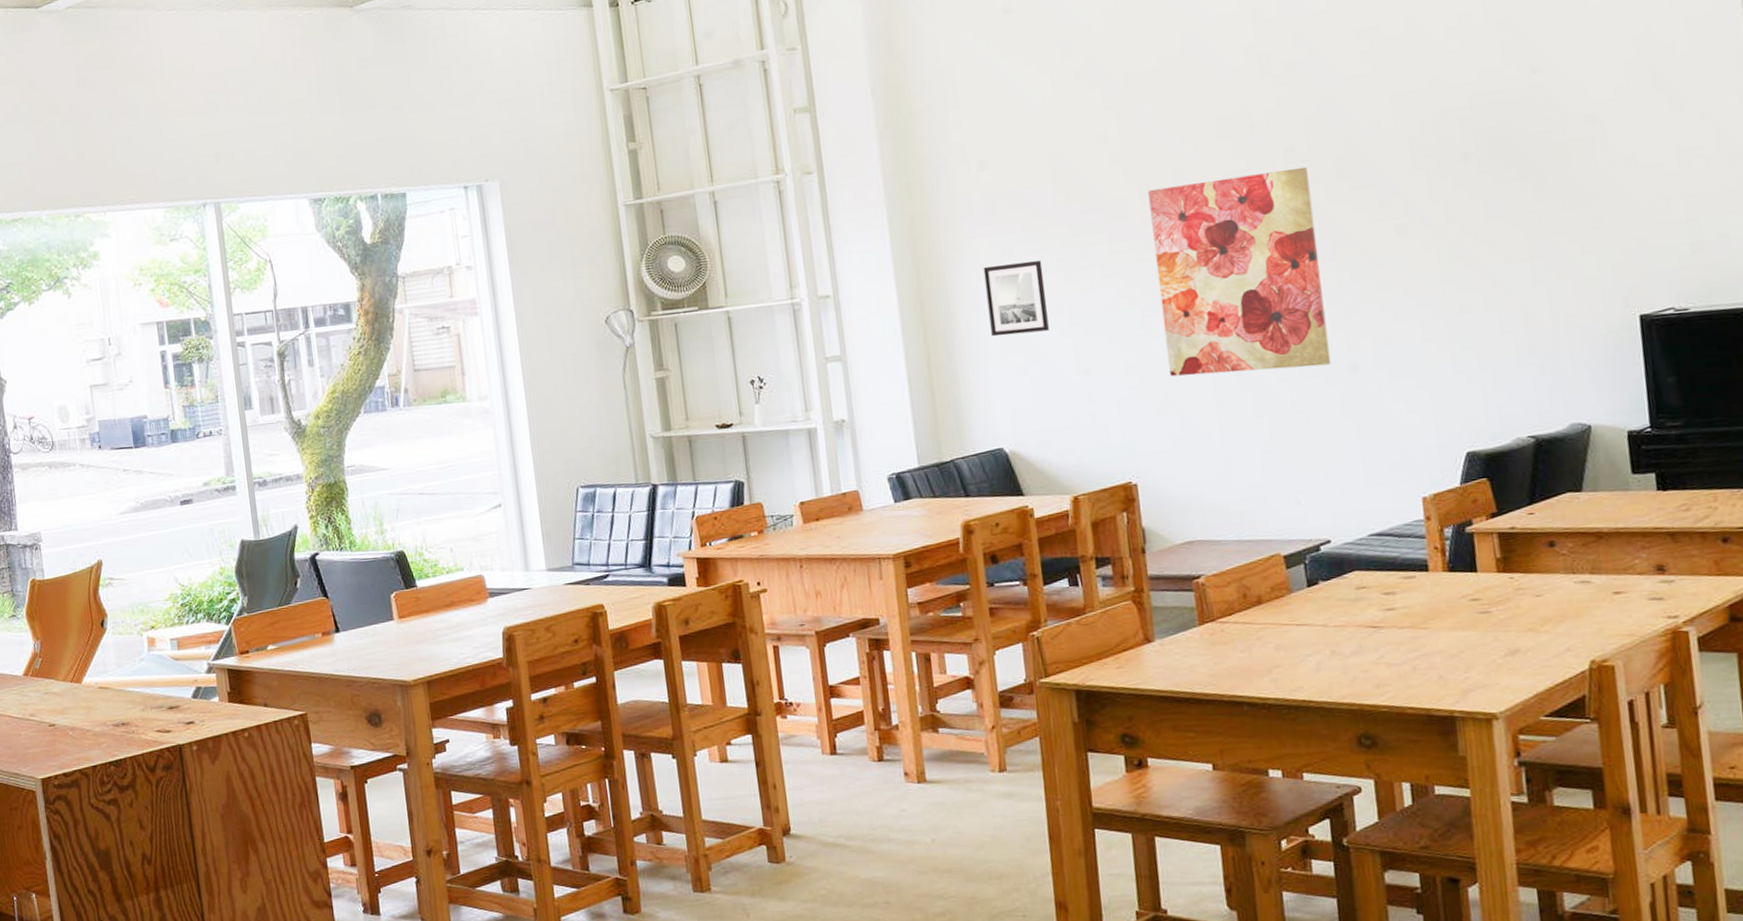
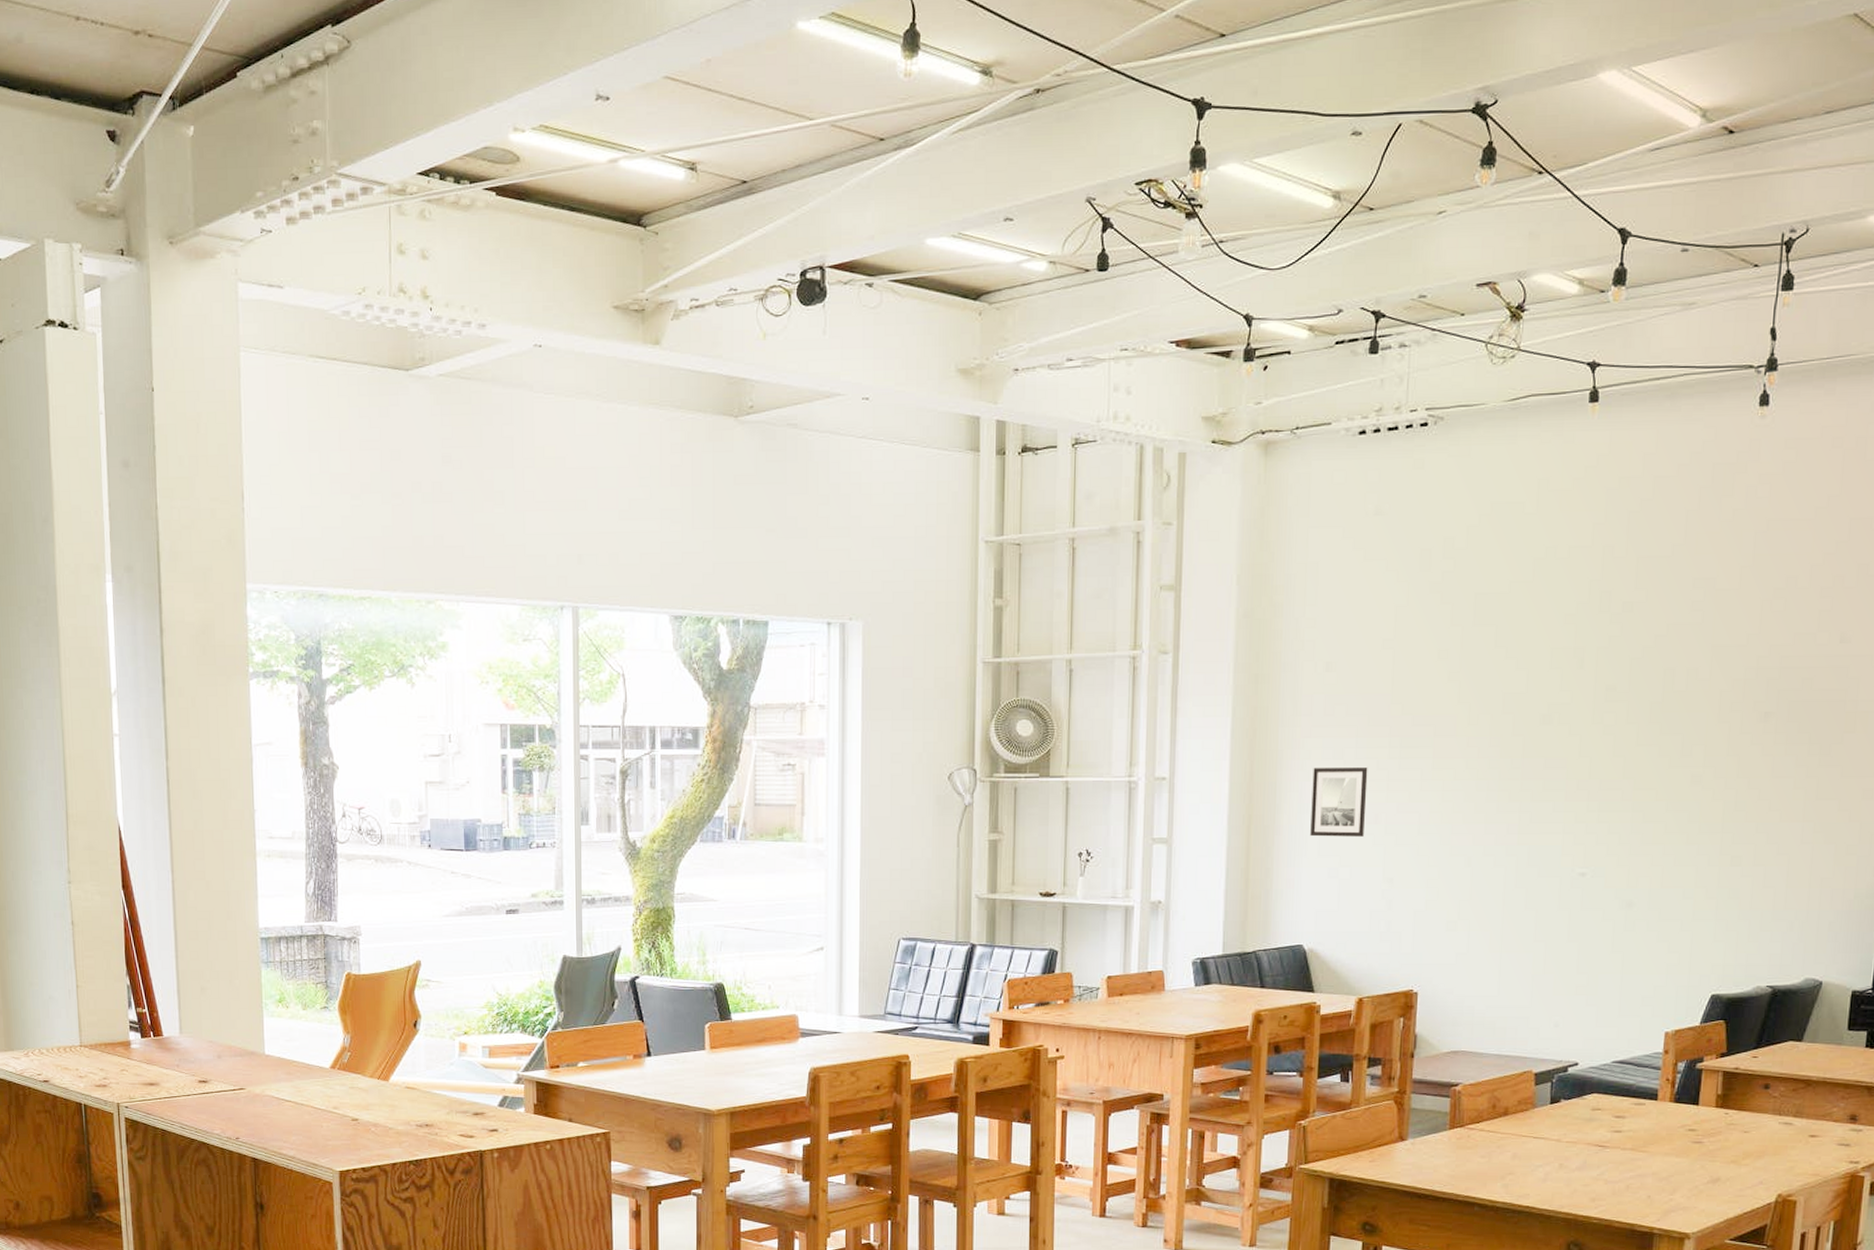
wall art: present [1148,166,1332,377] -> none [1466,706,1624,899]

